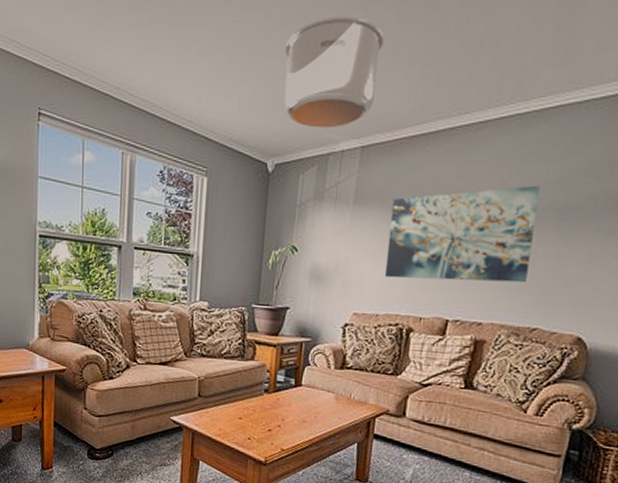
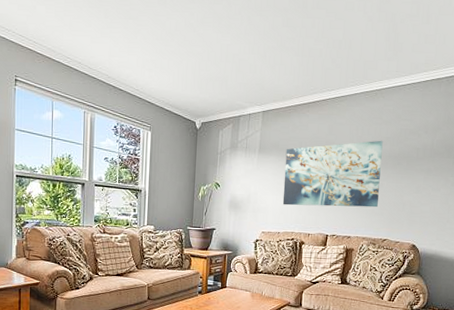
ceiling light: present [284,16,384,128] -> none [206,19,275,98]

